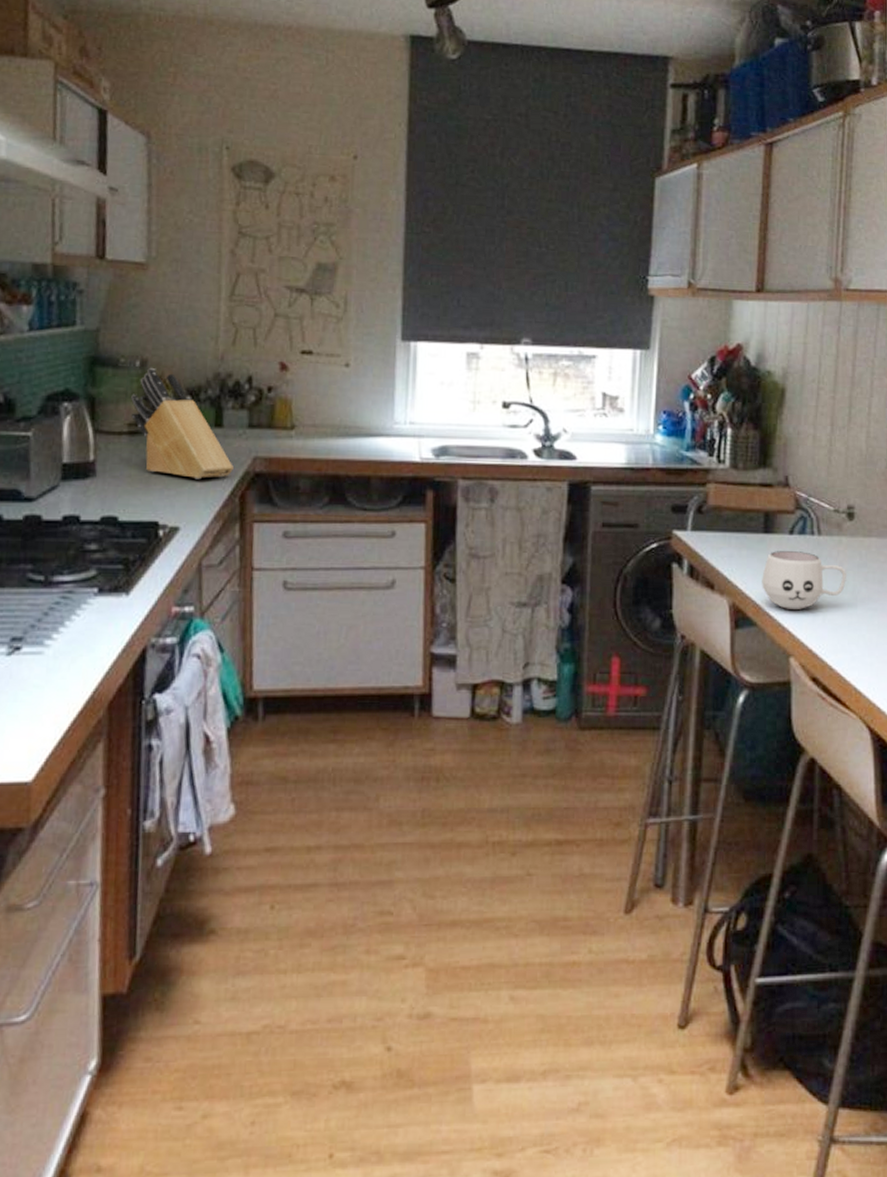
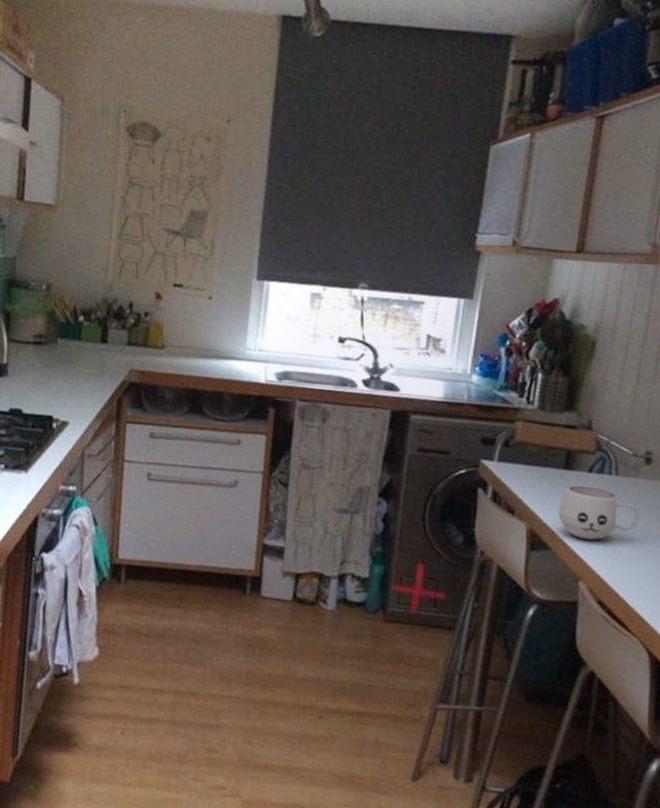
knife block: present [131,367,233,480] -> none [37,290,114,385]

